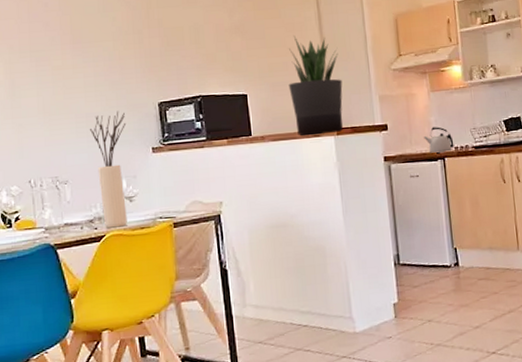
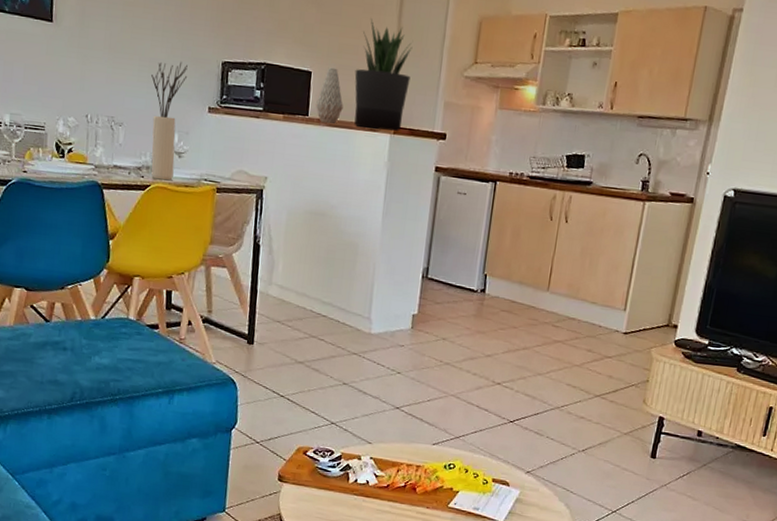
vase: none [257,86,284,140] -> present [316,67,344,125]
kettle: present [424,127,454,154] -> none [480,146,510,176]

